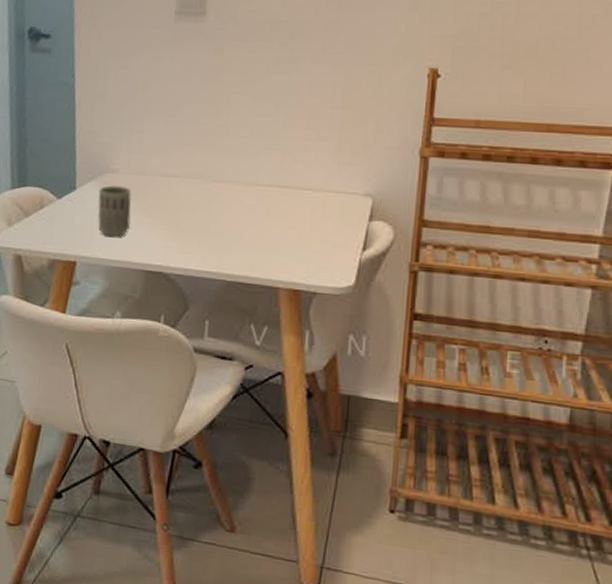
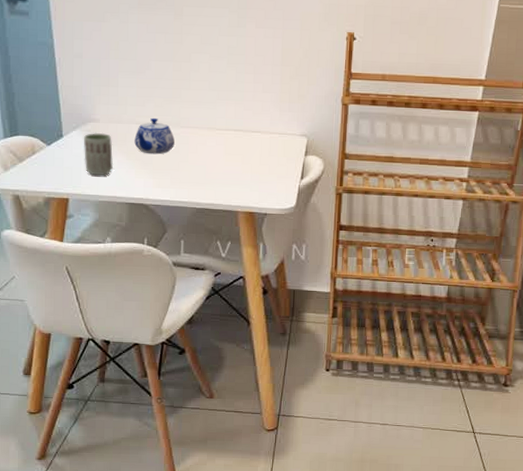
teapot: none [157,169,205,214] -> present [134,117,175,155]

